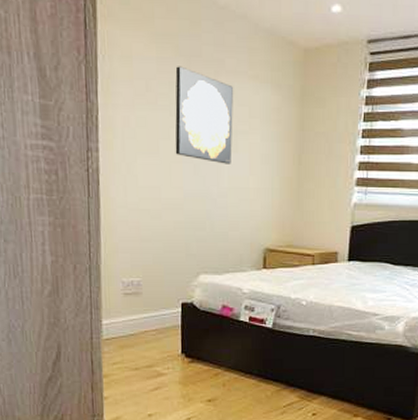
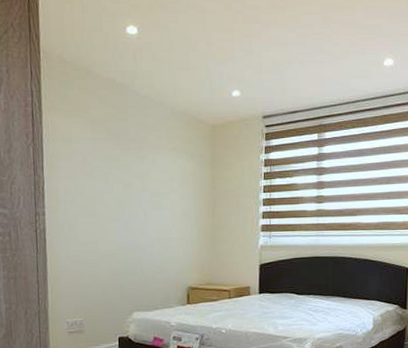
wall art: present [175,66,234,164] -> none [107,144,157,220]

